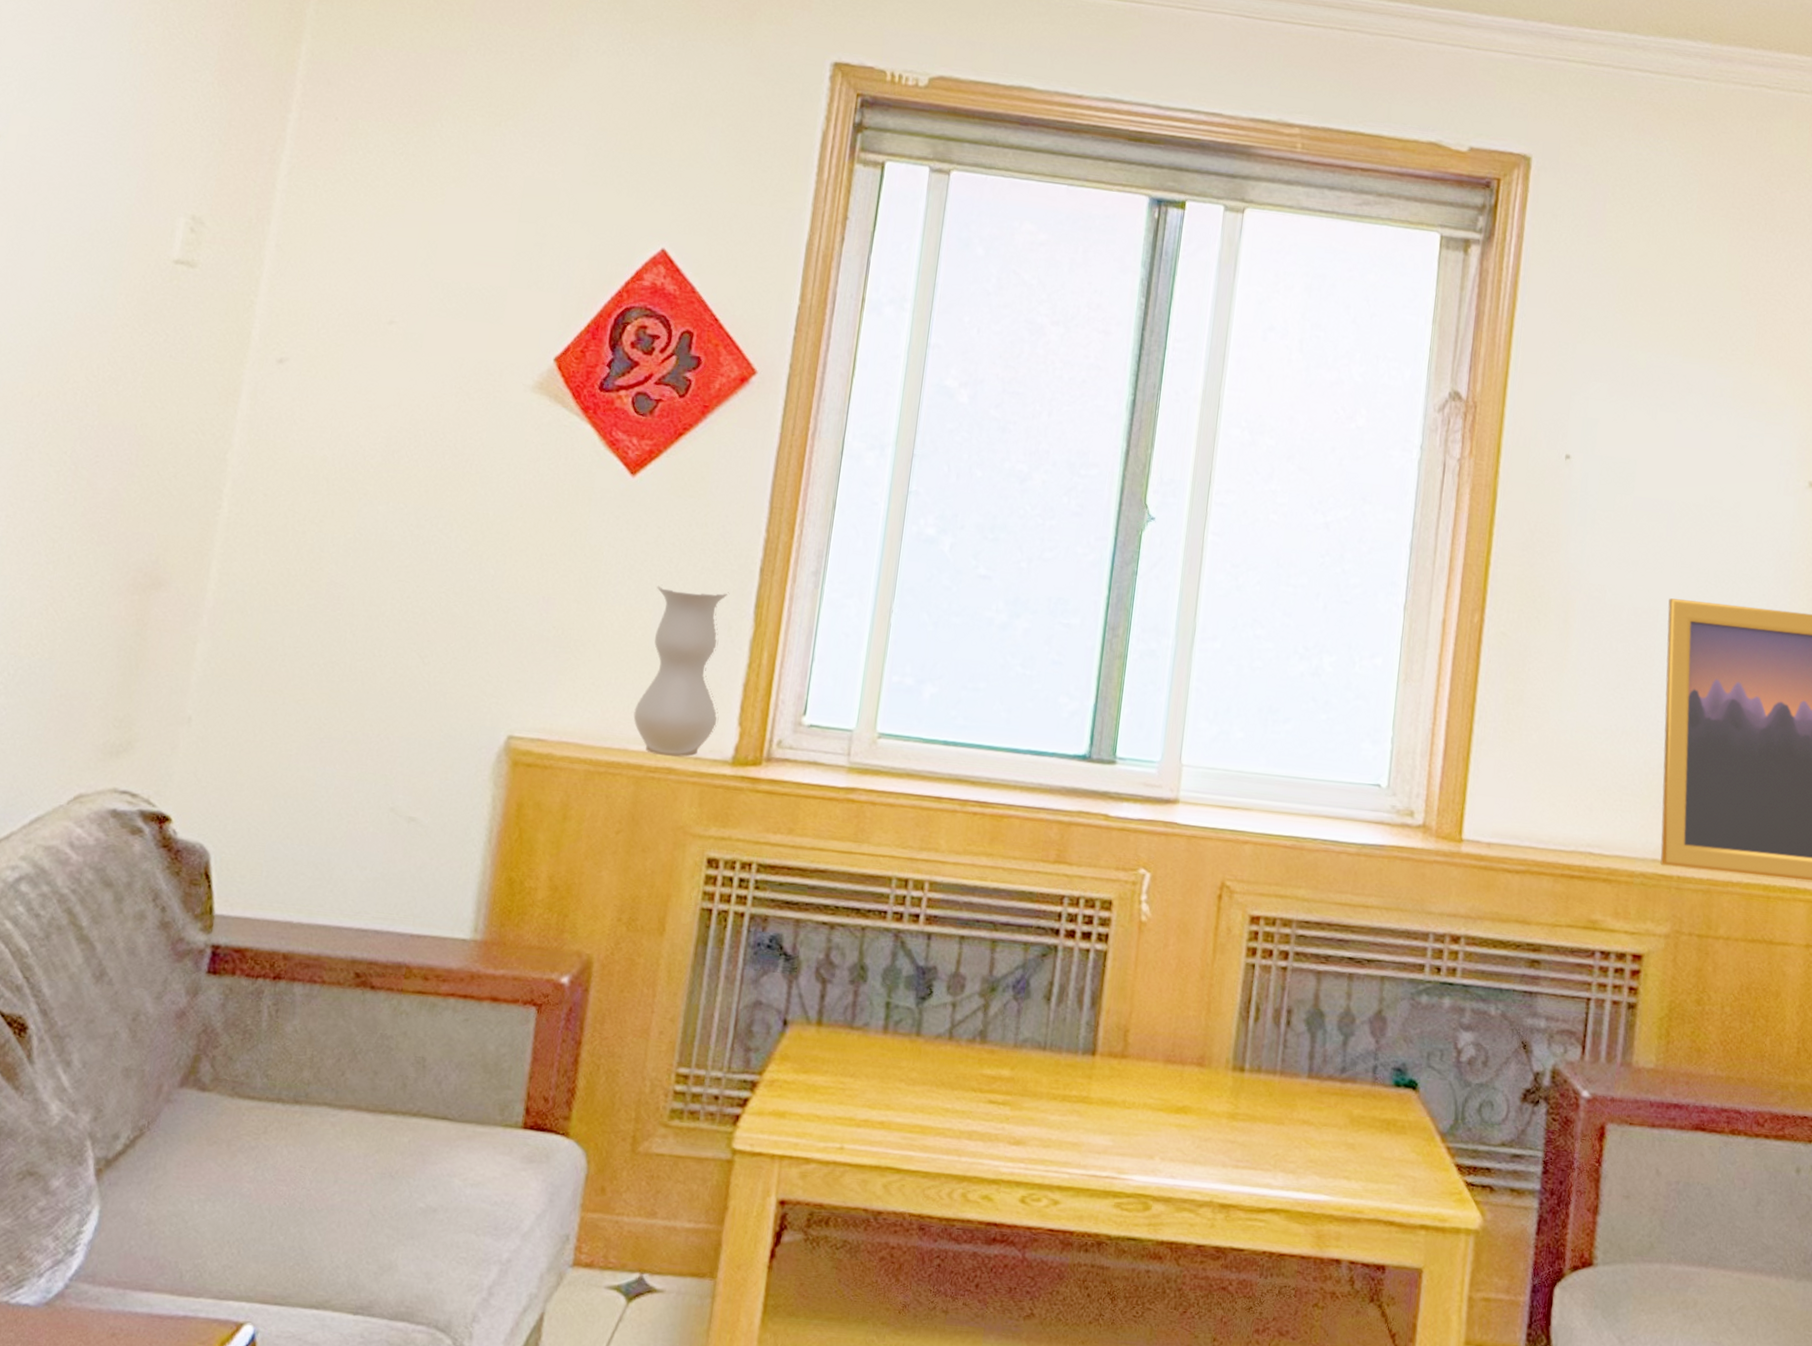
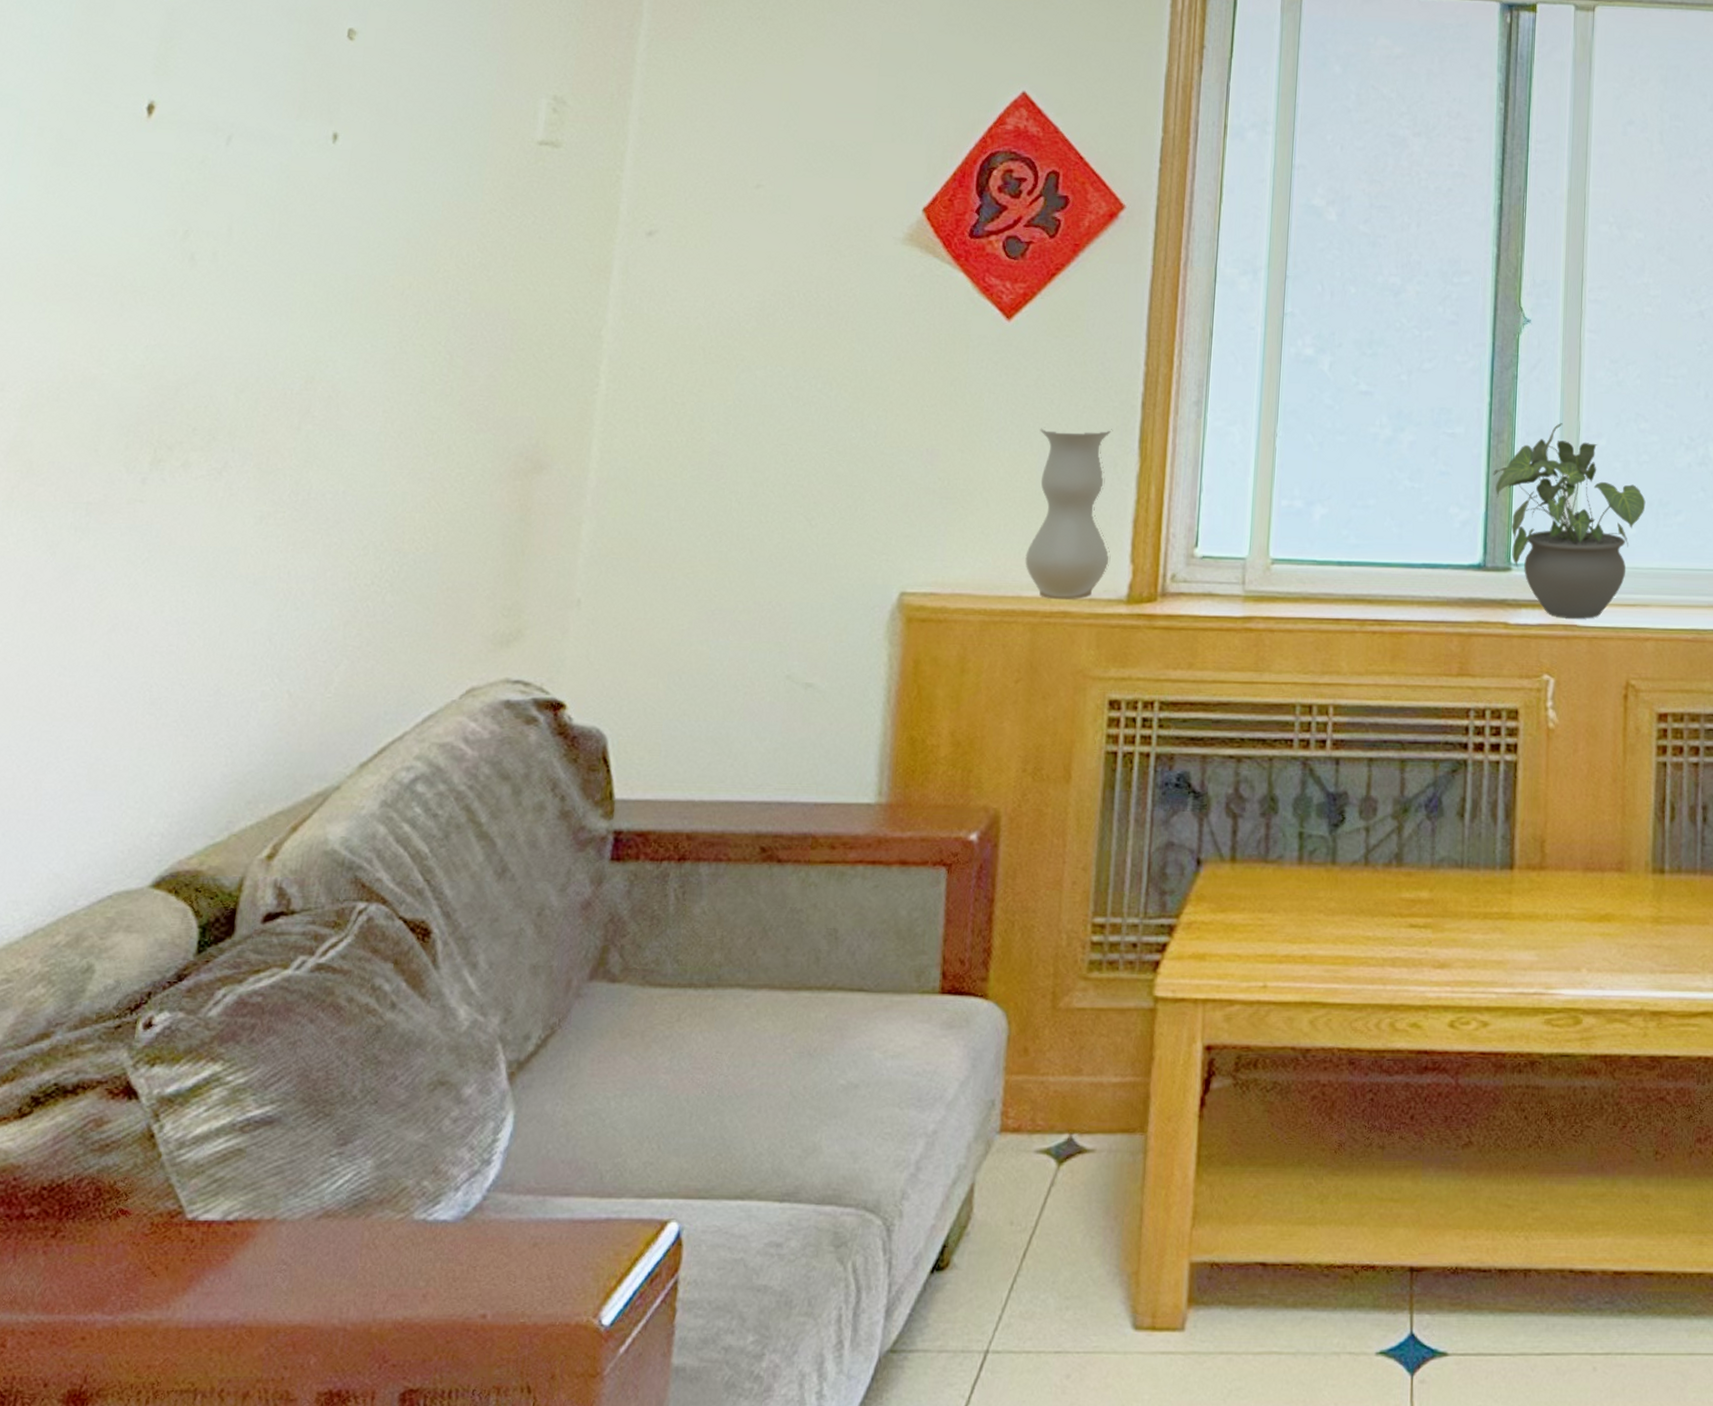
potted plant: none [1105,622,1256,817] -> present [1493,423,1646,619]

